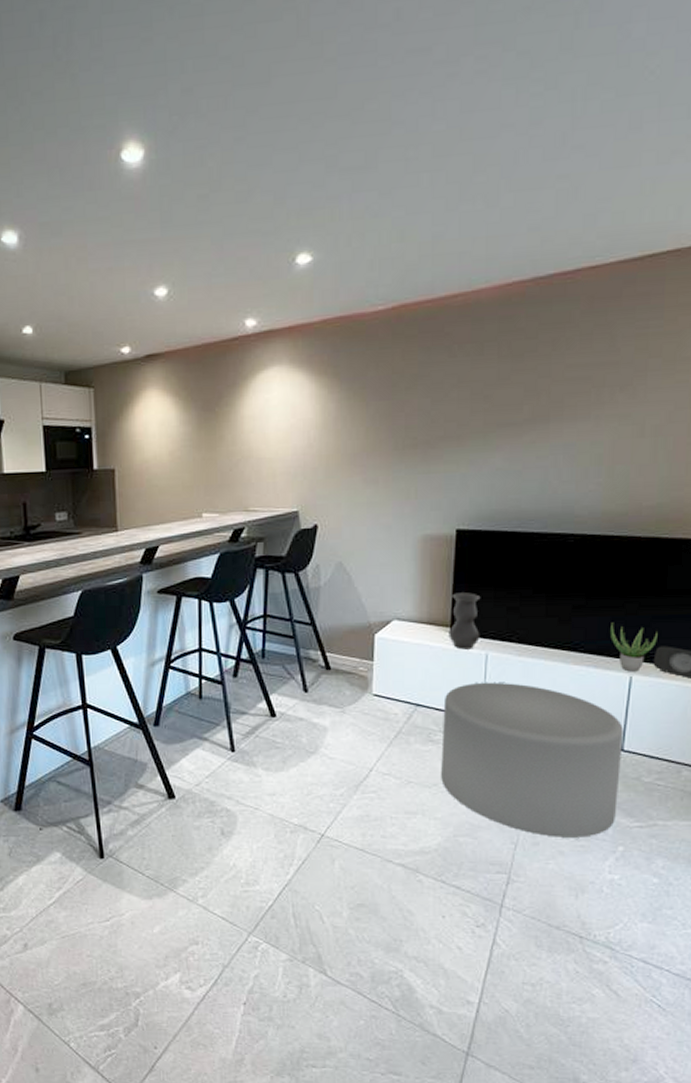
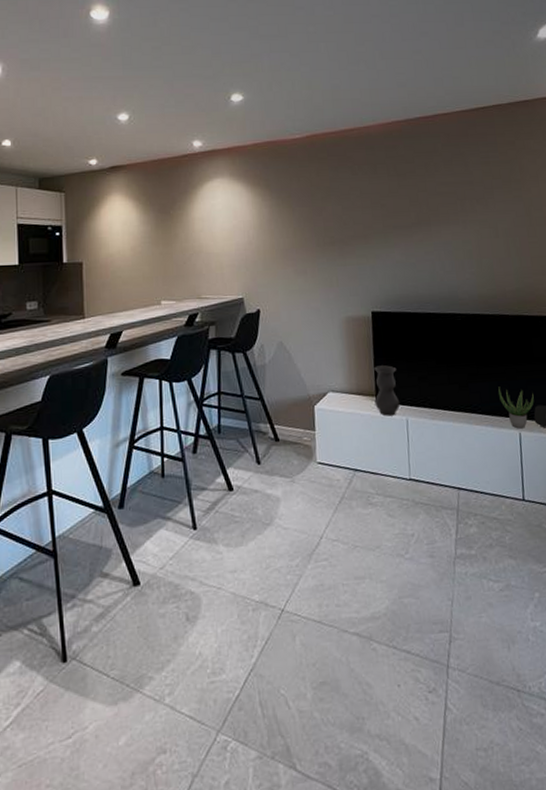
pouf: present [441,682,624,838] -> none [377,444,529,590]

